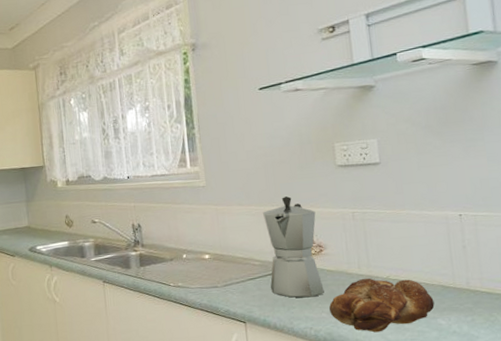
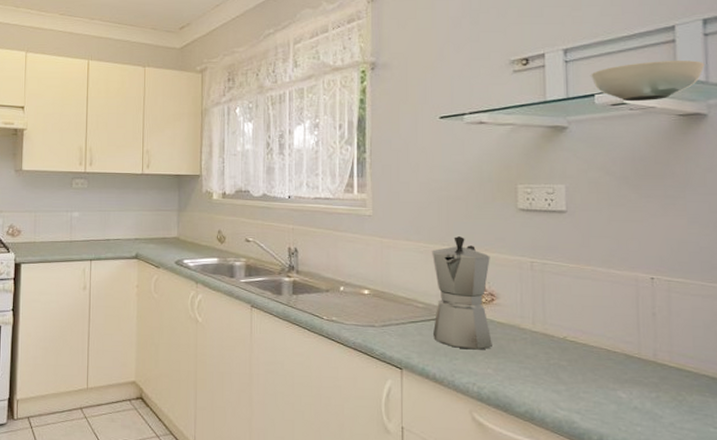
bread loaf: present [329,278,435,333] -> none [496,336,615,398]
bowl: none [391,13,492,57] -> present [590,61,705,102]

